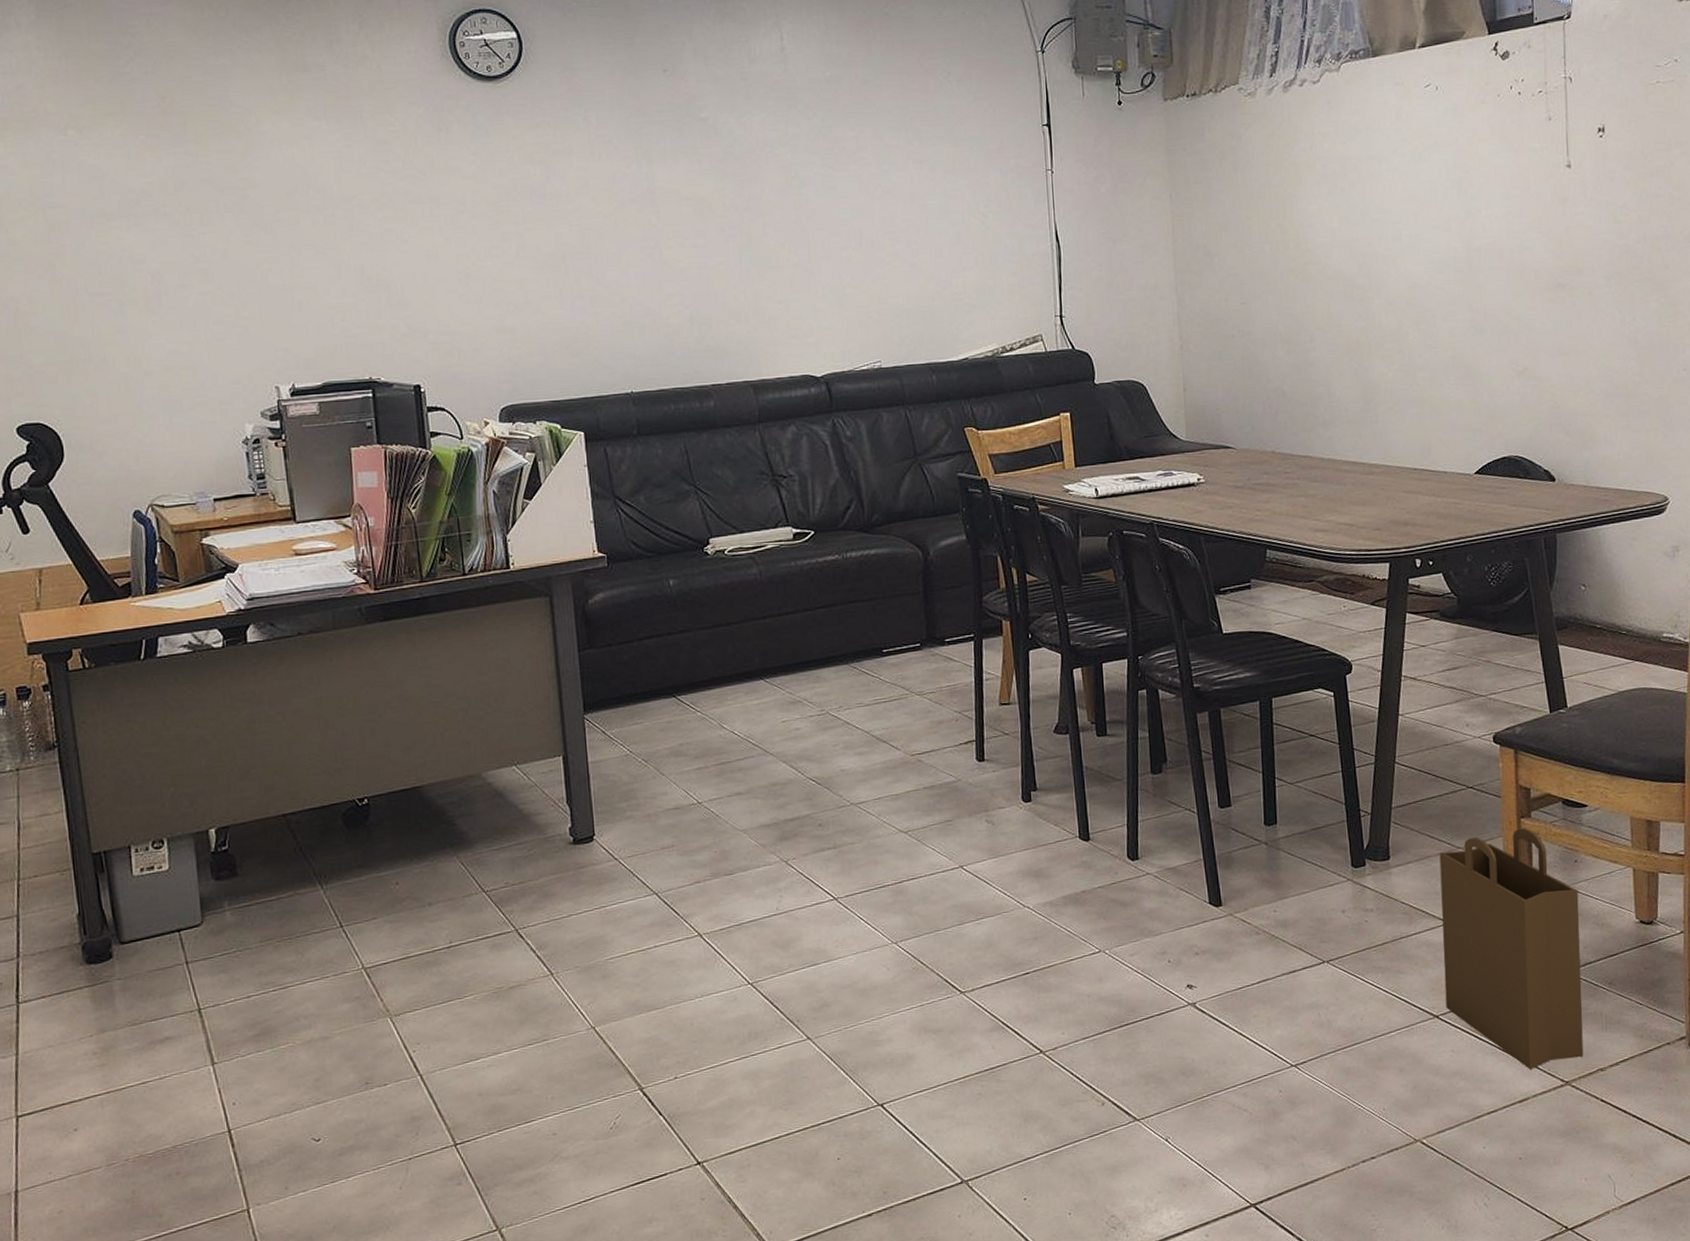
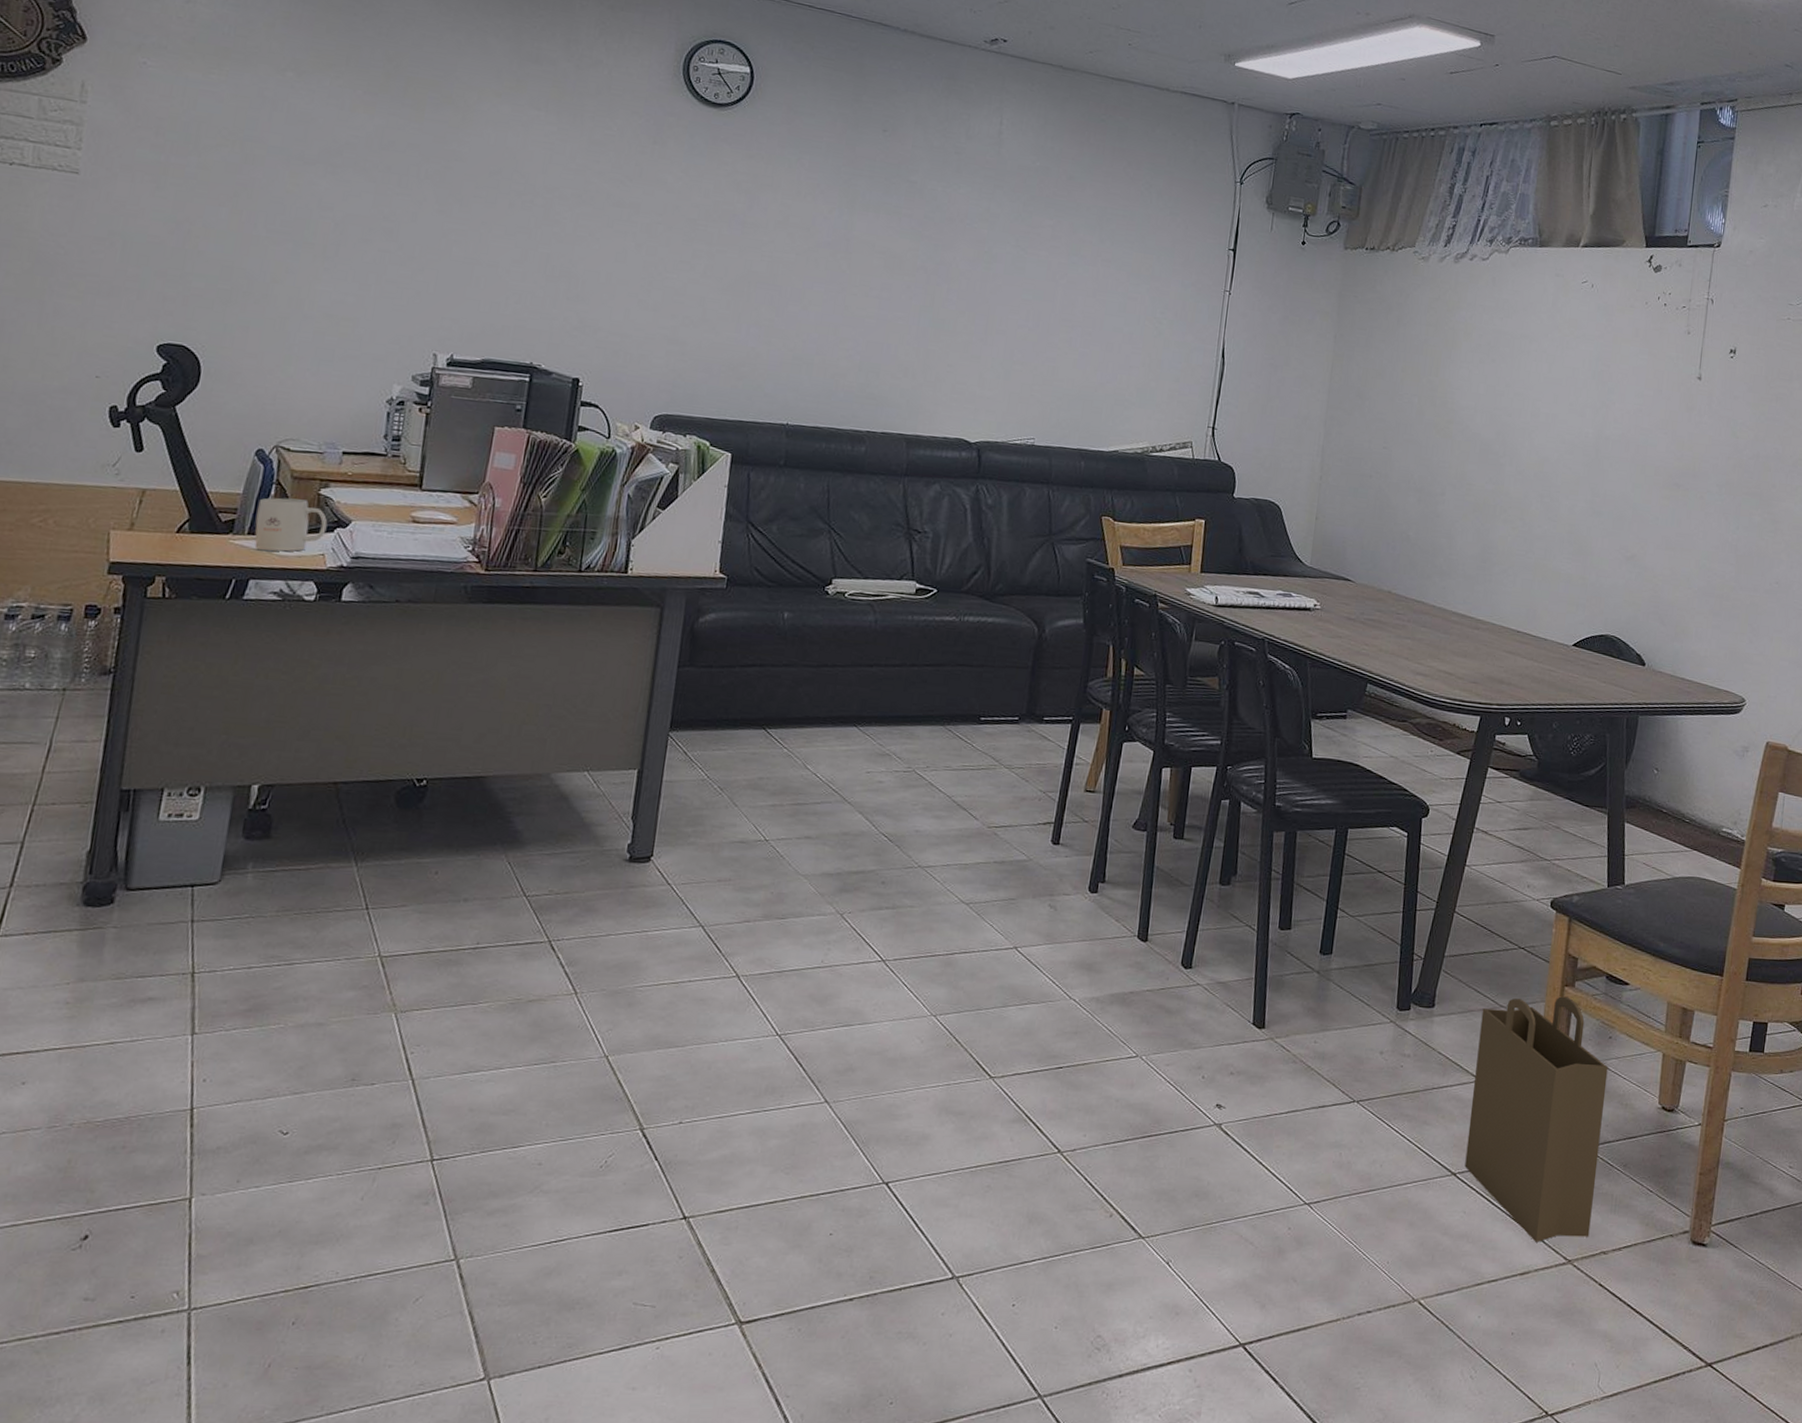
mug: none [148,552,217,608] -> present [254,497,328,552]

